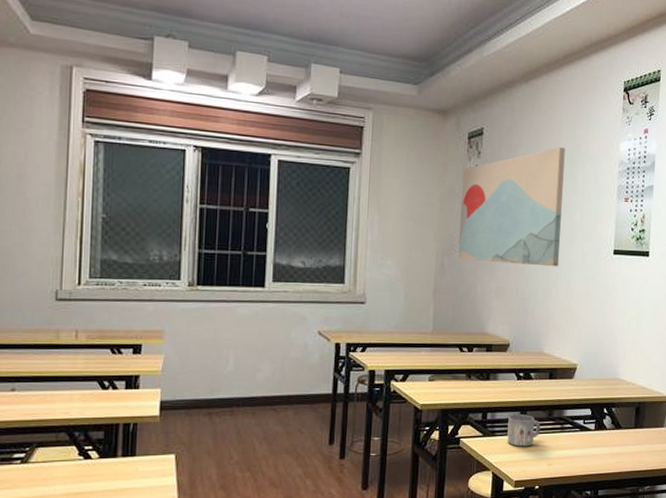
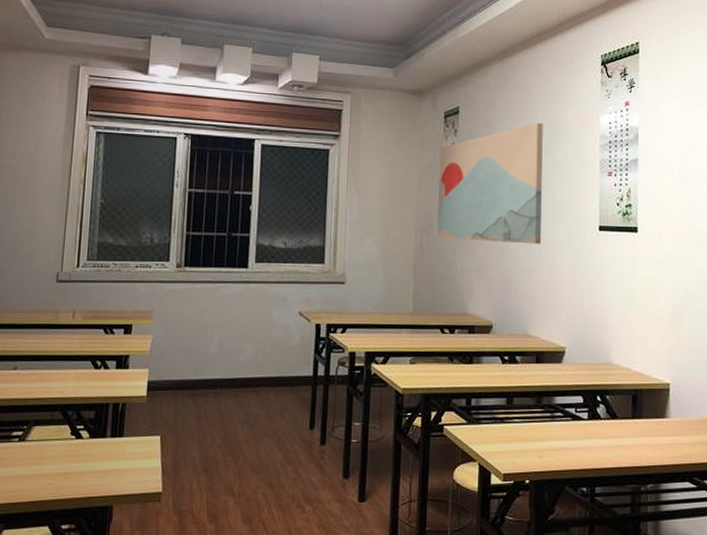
mug: present [507,414,541,447] -> none [493,401,529,437]

